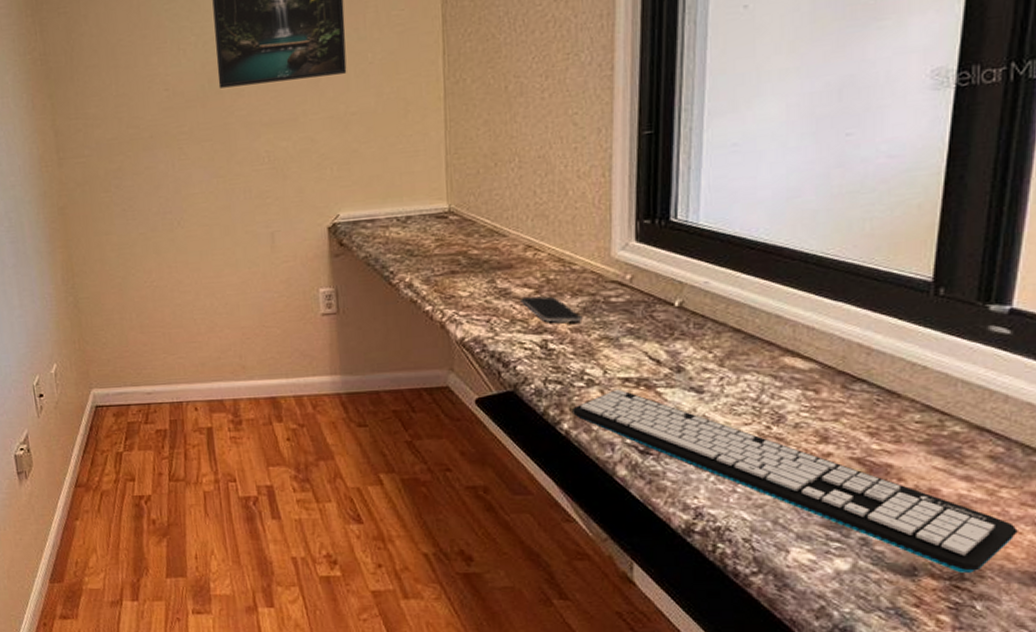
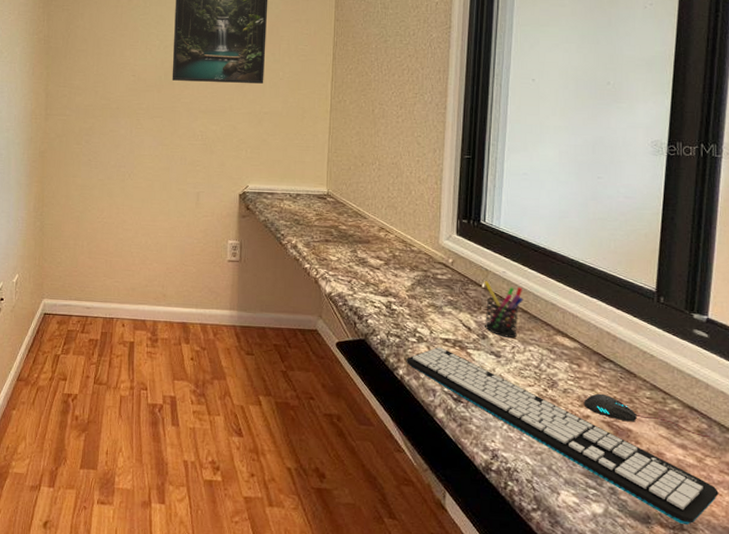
smartphone: present [520,296,583,322] -> none [374,266,417,290]
pen holder: none [677,297,735,367] -> present [484,281,524,338]
mouse: none [823,423,1008,463] -> present [583,393,710,437]

